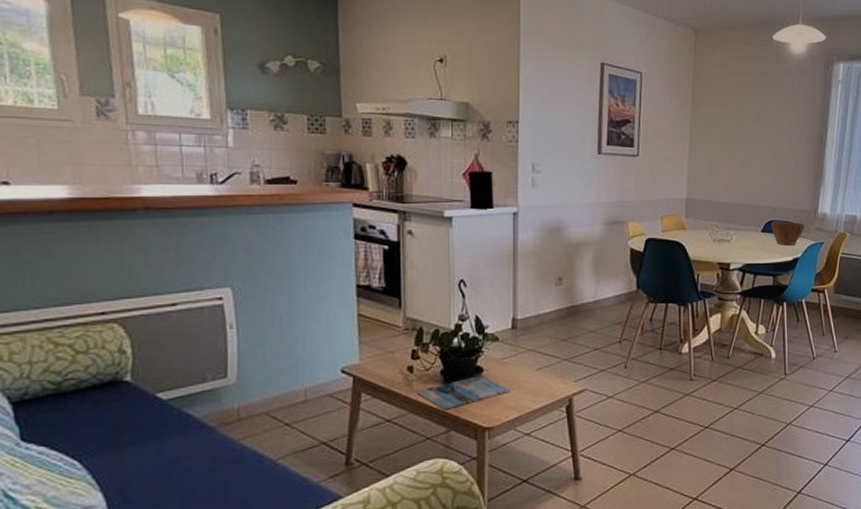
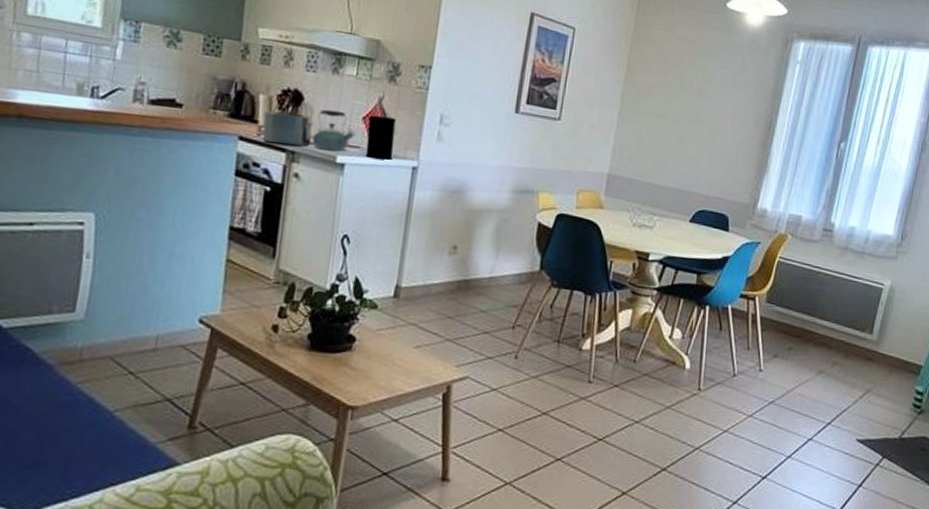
toaster: none [373,176,419,208] -> present [262,110,314,147]
magazine: present [417,376,510,410] -> none [279,345,383,380]
kettle: none [421,170,459,207] -> present [313,109,356,152]
bowl: present [771,221,804,245] -> none [701,211,740,242]

